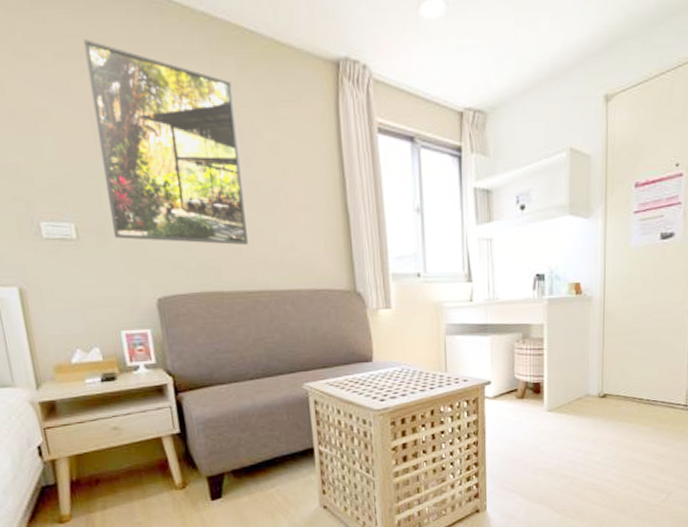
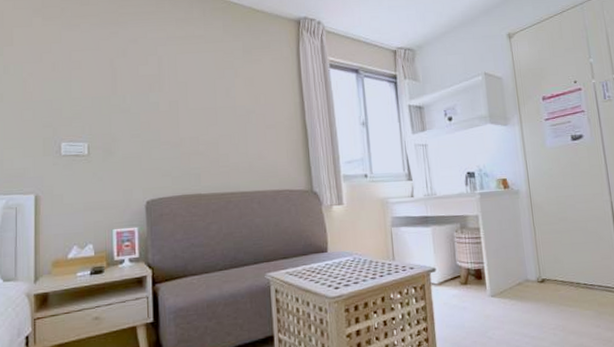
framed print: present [83,39,249,246] -> none [113,14,225,156]

